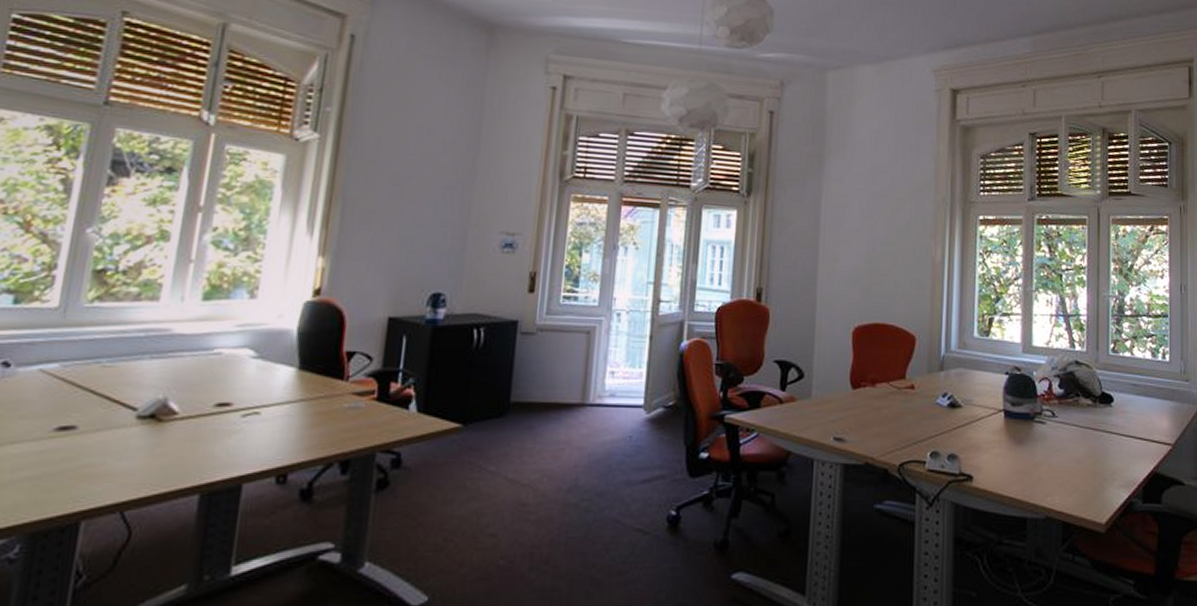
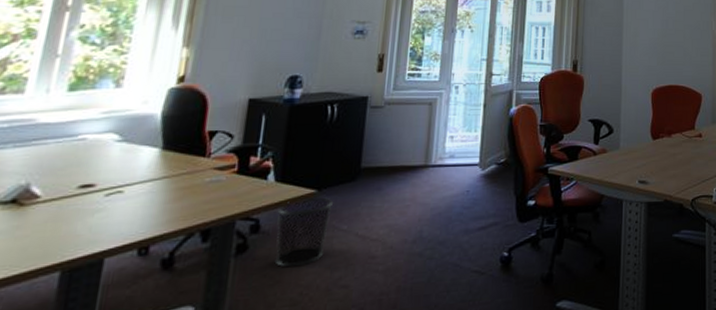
waste bin: none [417,433,479,509] -> present [274,197,333,268]

